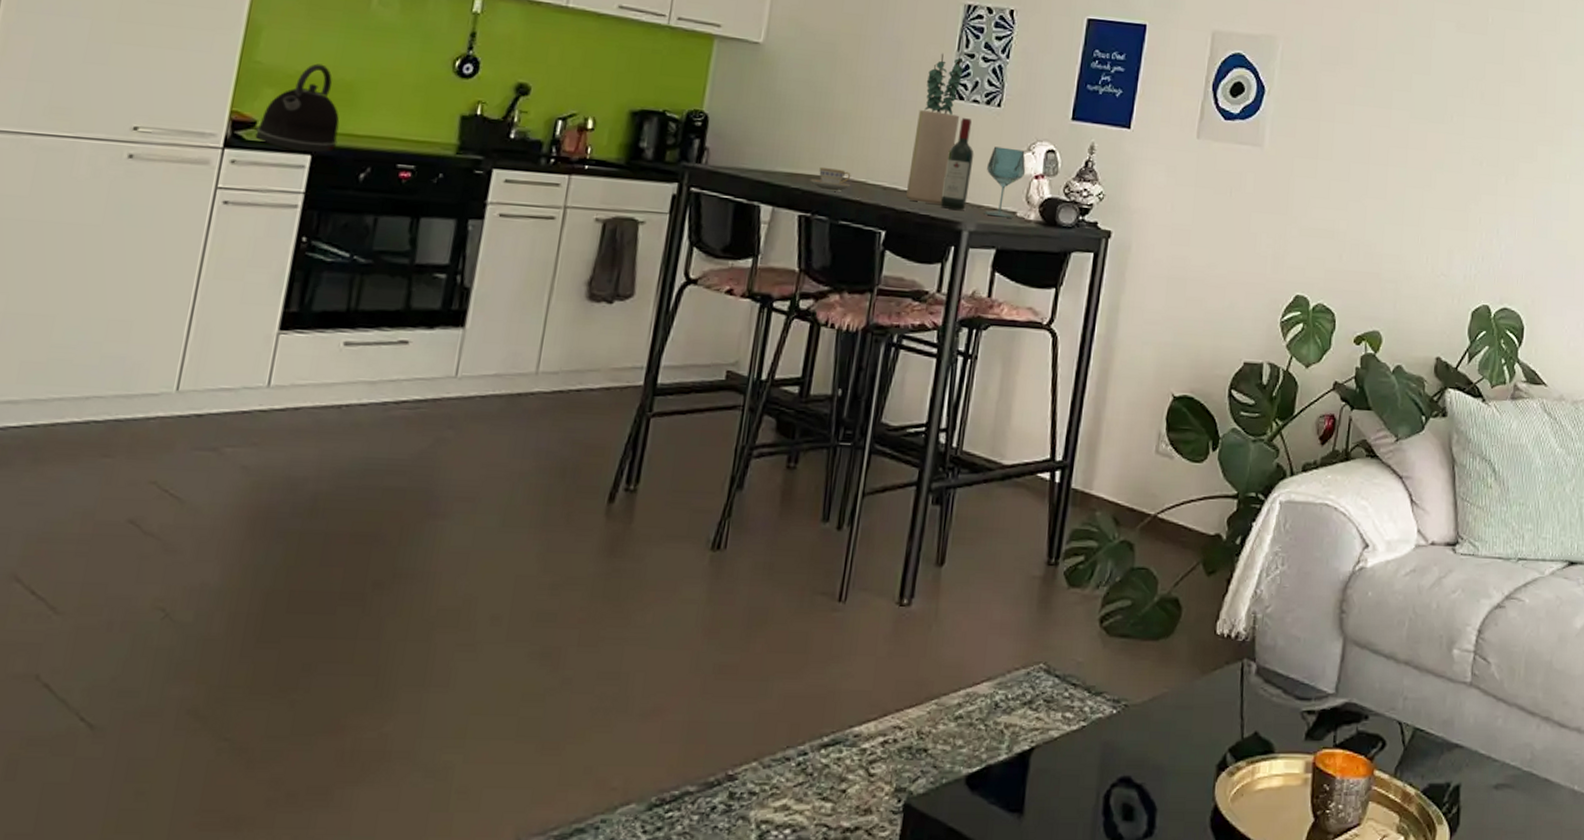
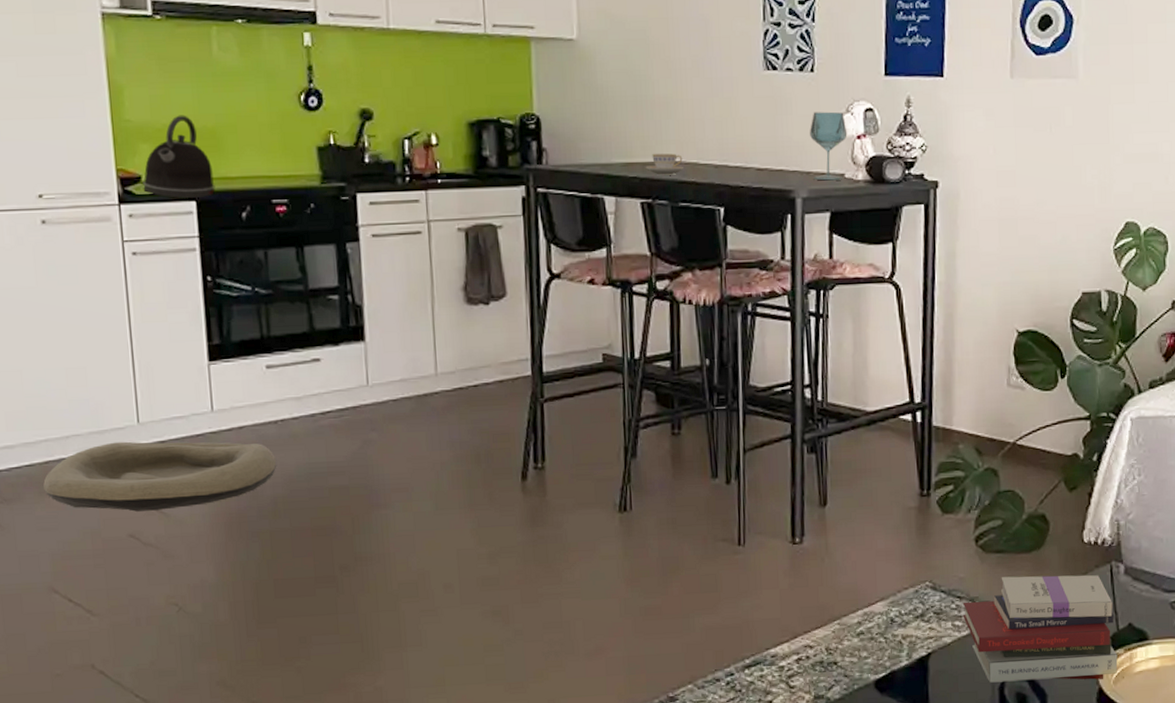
dog bed: none [40,409,329,495] -> present [43,441,276,512]
vase: present [905,51,964,204] -> none [736,21,776,176]
wine bottle: present [940,118,974,210] -> none [770,88,796,179]
books: none [1075,665,1240,795] -> present [962,575,1118,683]

